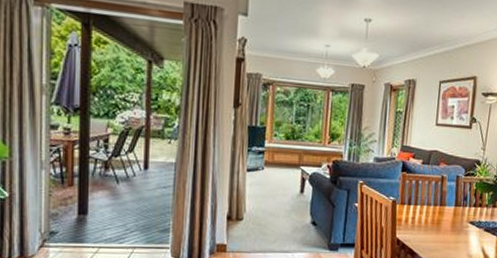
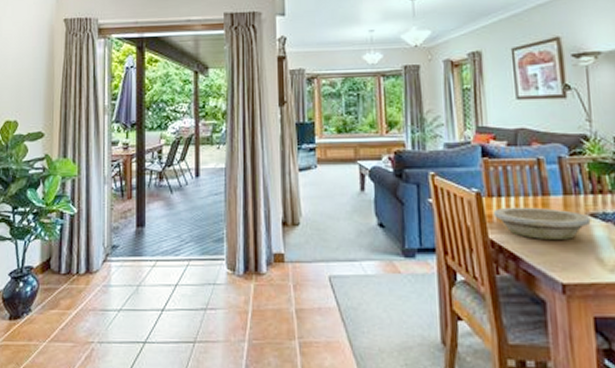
bowl: none [403,213,470,240] -> present [494,207,591,239]

